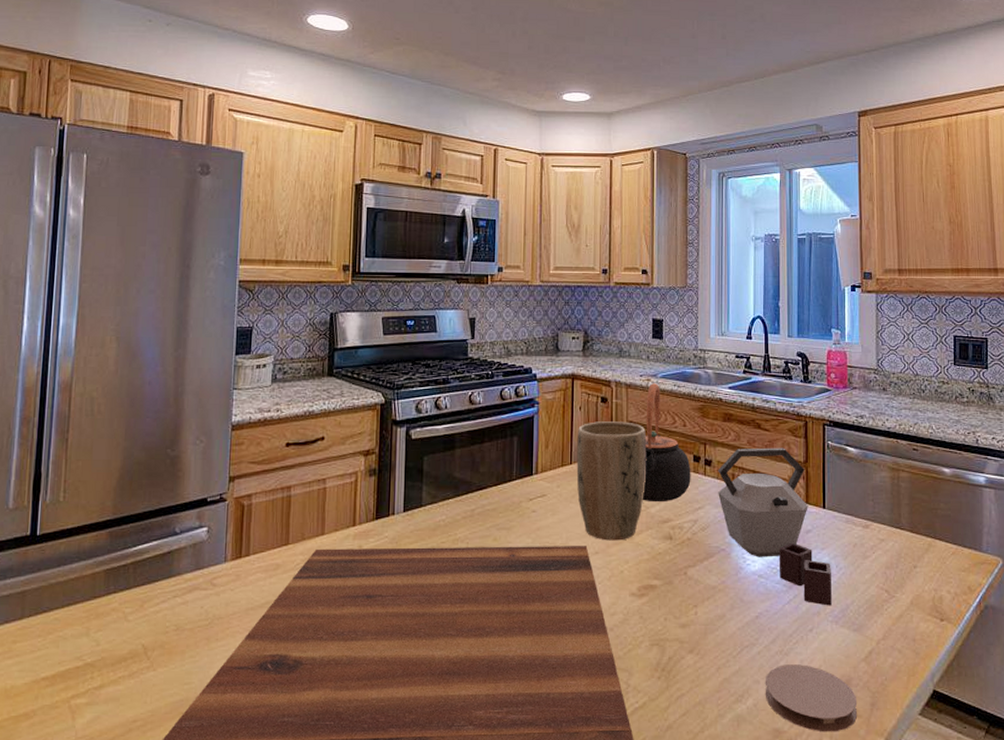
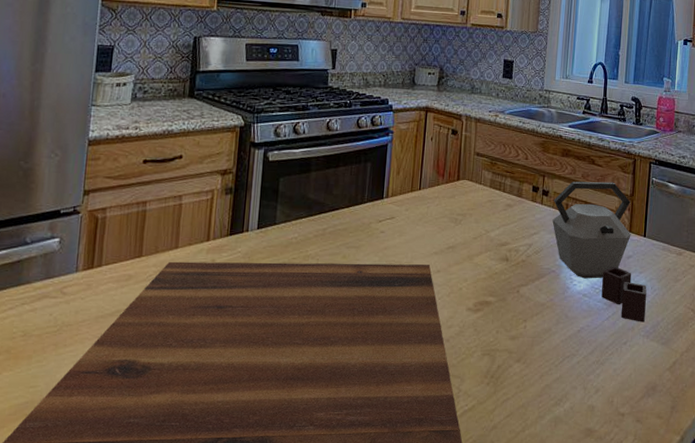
plant pot: present [576,421,647,541] -> none [424,151,491,261]
teapot: present [642,383,691,501] -> none [483,119,530,227]
coaster: present [765,664,858,732] -> none [580,373,660,432]

